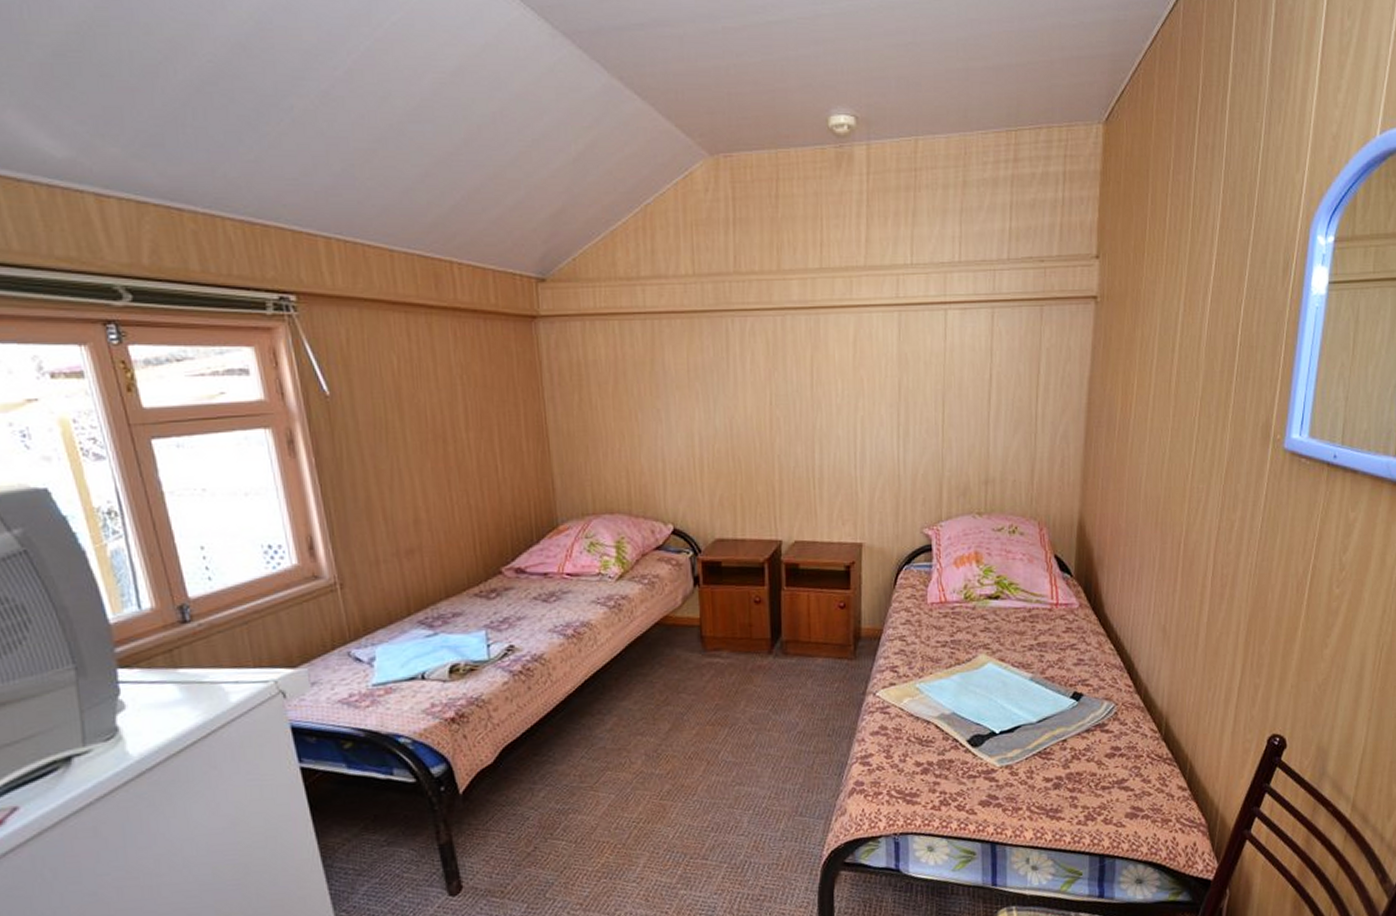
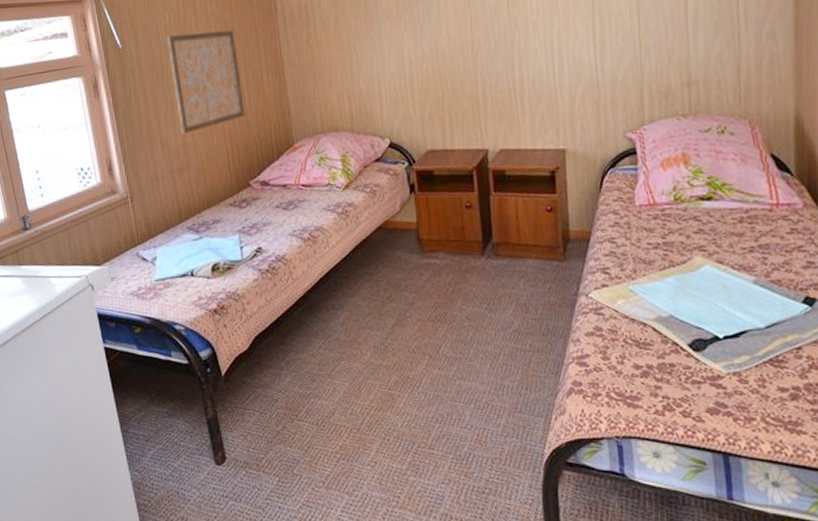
wall art: none [393,382,498,508] -> present [166,30,245,134]

